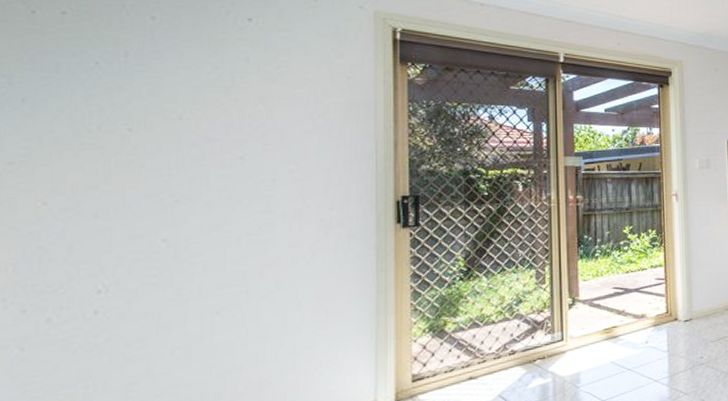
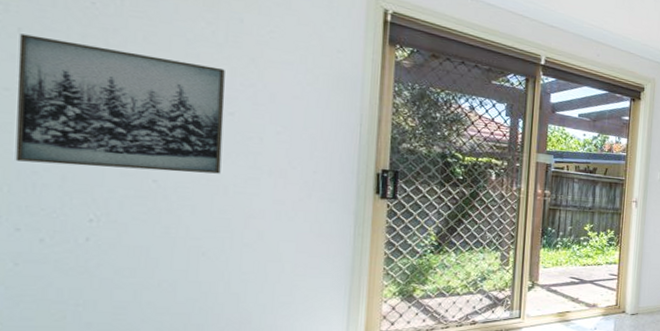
wall art: none [20,104,234,238] -> present [15,33,225,174]

